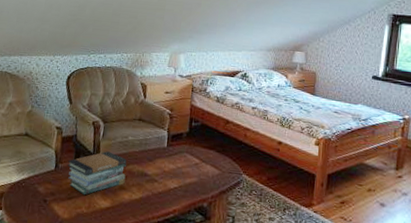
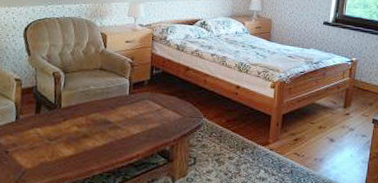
book stack: present [67,151,127,196] -> none [28,101,89,145]

